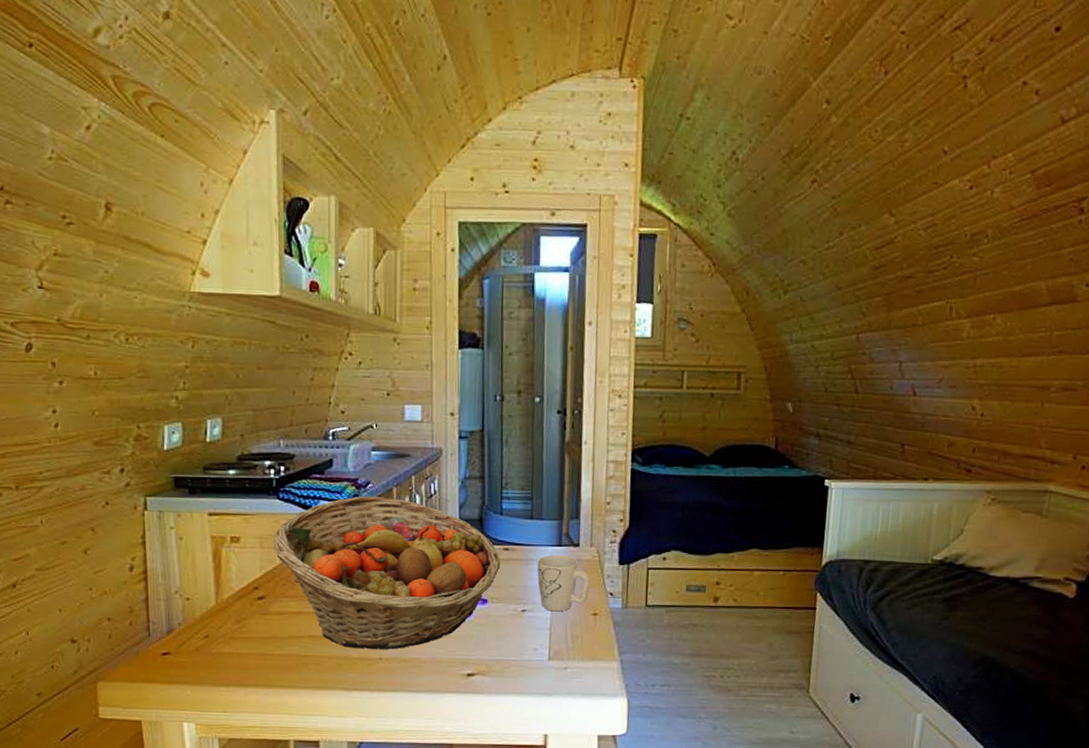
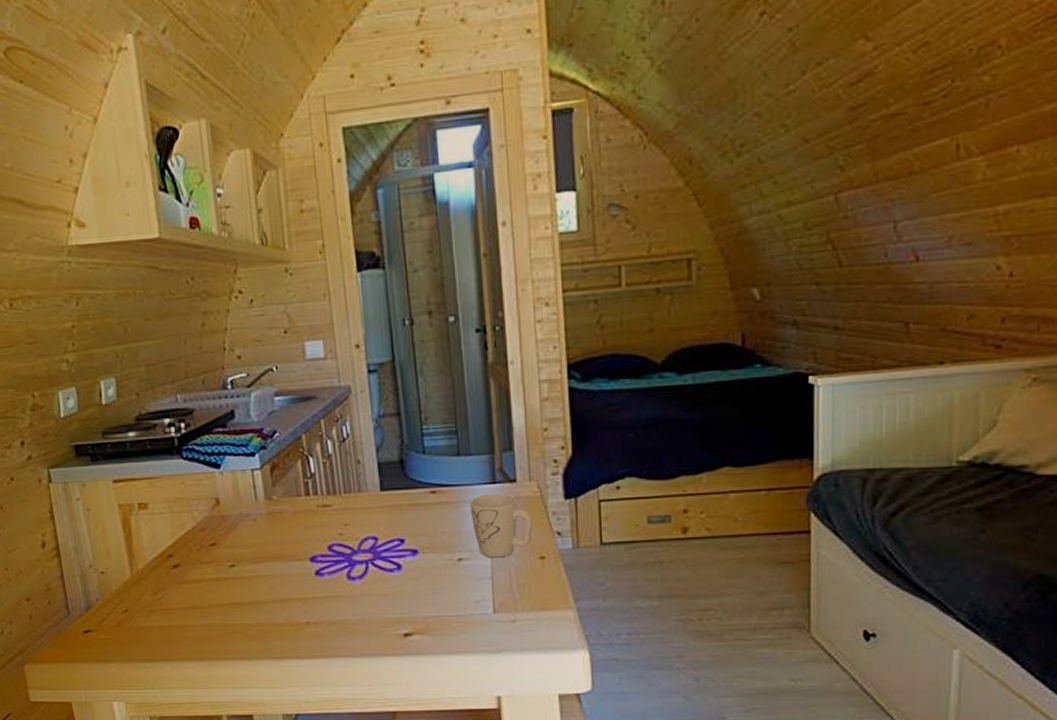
fruit basket: present [273,496,501,650] -> none [182,446,429,614]

